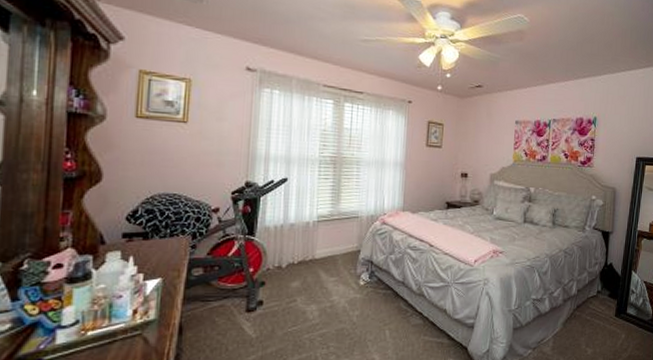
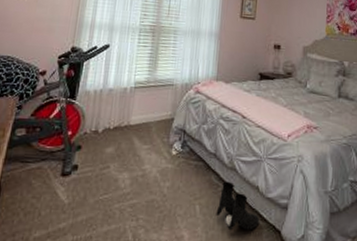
boots: none [405,306,448,351] -> present [216,181,260,231]

